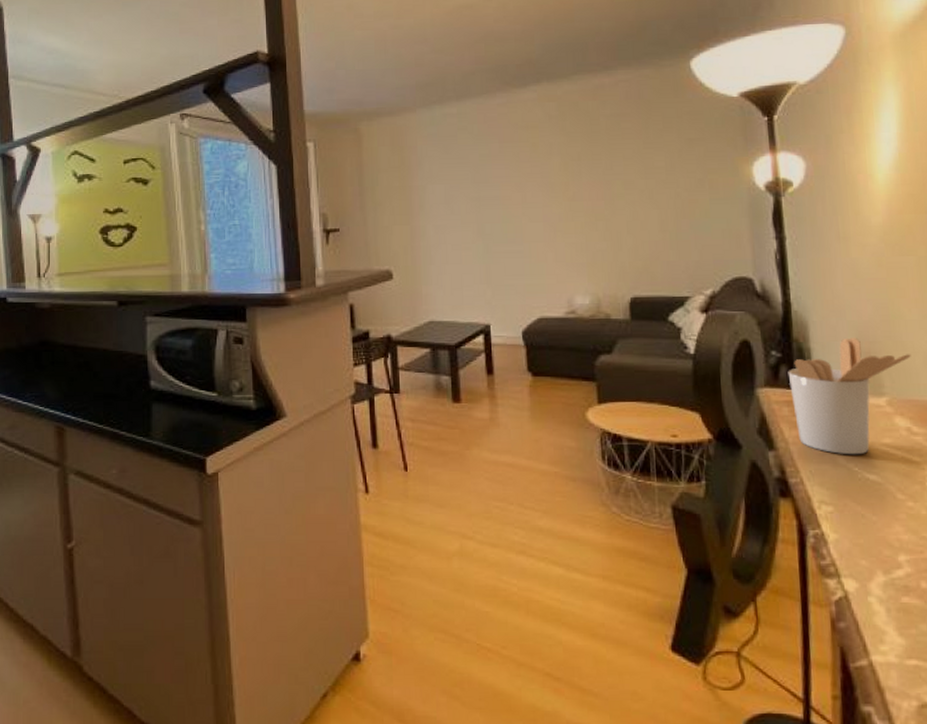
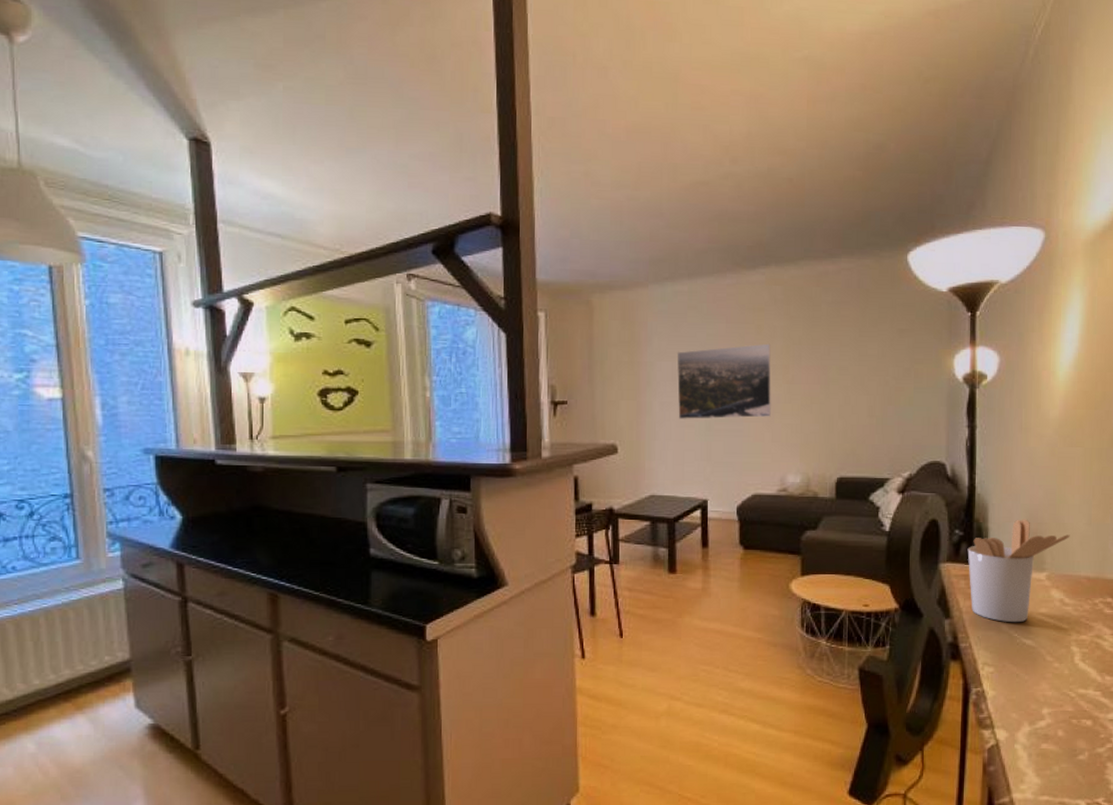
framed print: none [449,161,553,242] -> present [677,343,772,419]

